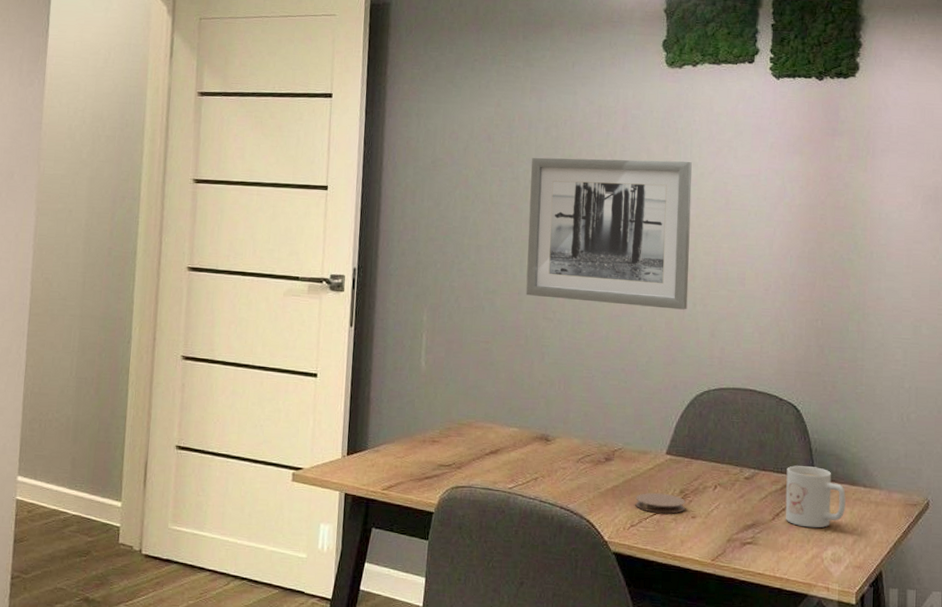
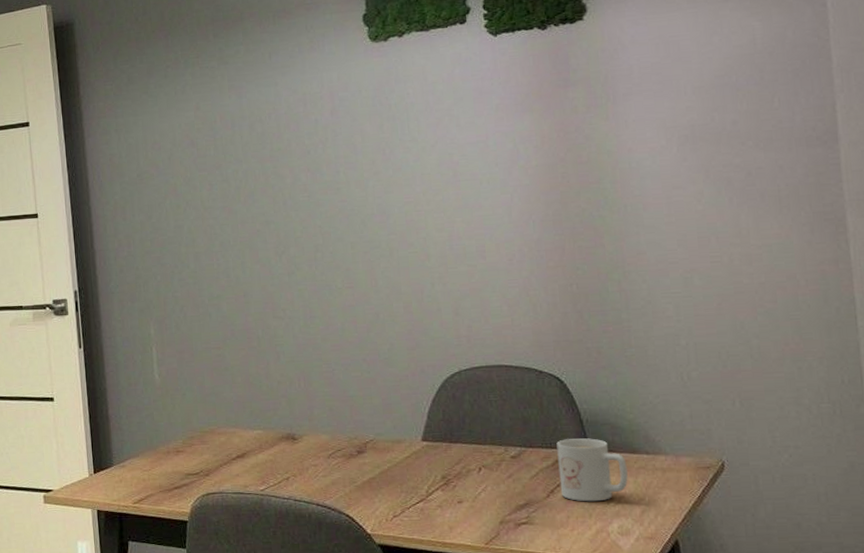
wall art: present [526,157,692,310] -> none [239,137,426,297]
coaster: present [635,492,685,514] -> none [395,480,450,501]

